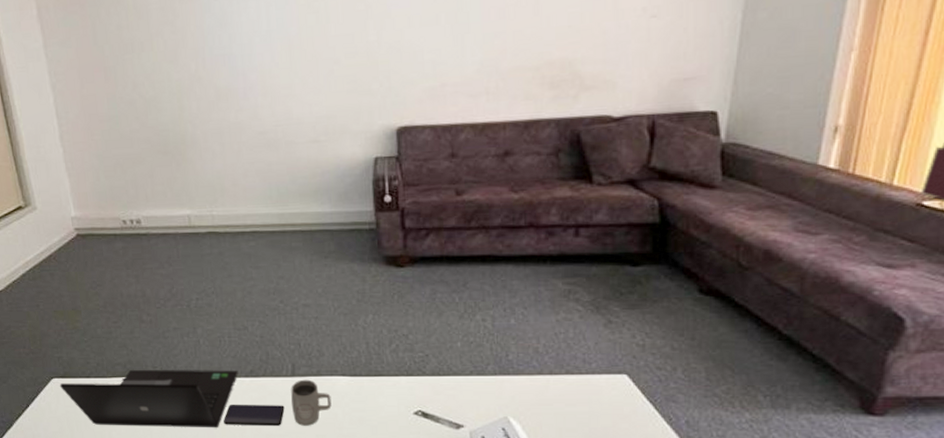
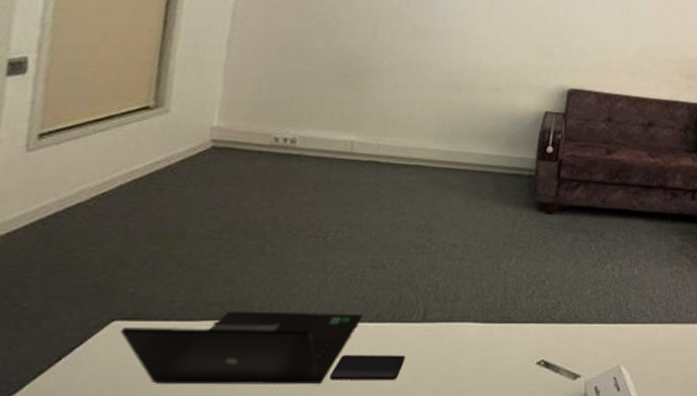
mug: present [290,379,332,426] -> none [412,325,458,379]

